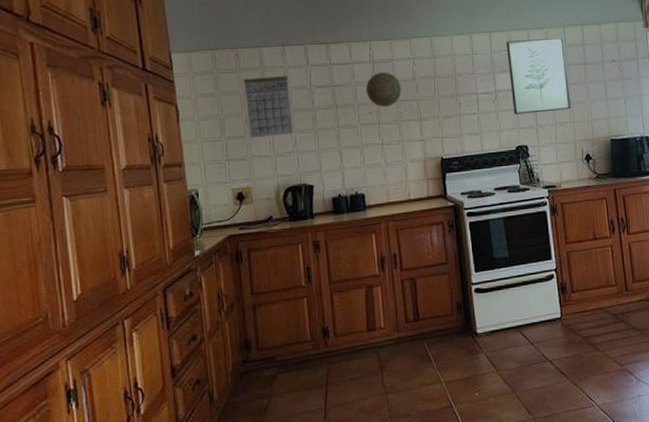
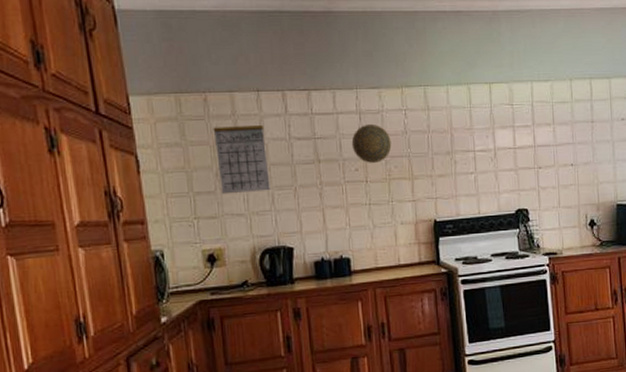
wall art: present [505,37,571,115] -> none [507,91,576,175]

